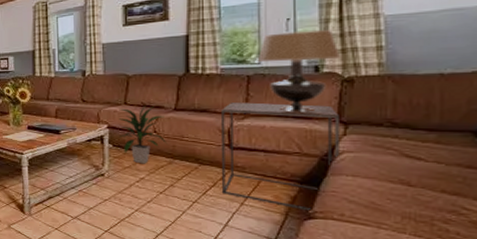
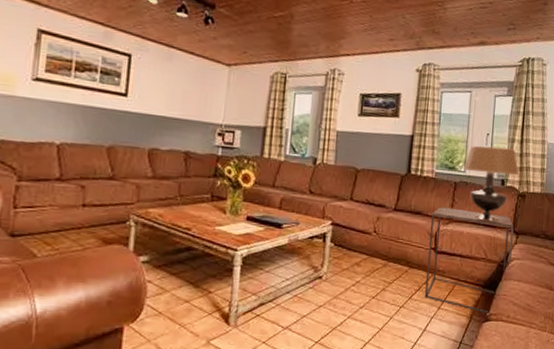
indoor plant: present [119,105,168,164] -> none [342,203,385,266]

